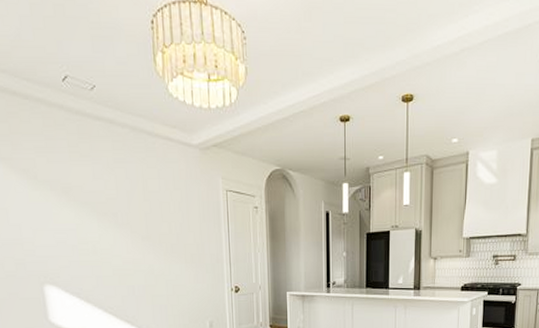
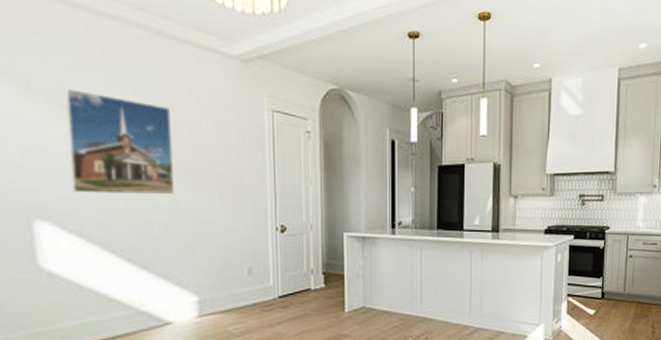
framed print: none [63,178,150,263] -> present [64,88,174,195]

